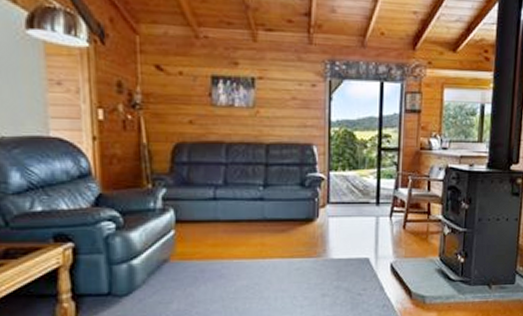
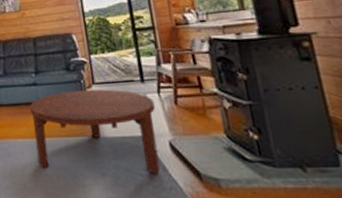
coffee table: none [253,208,384,294] -> present [30,89,161,174]

